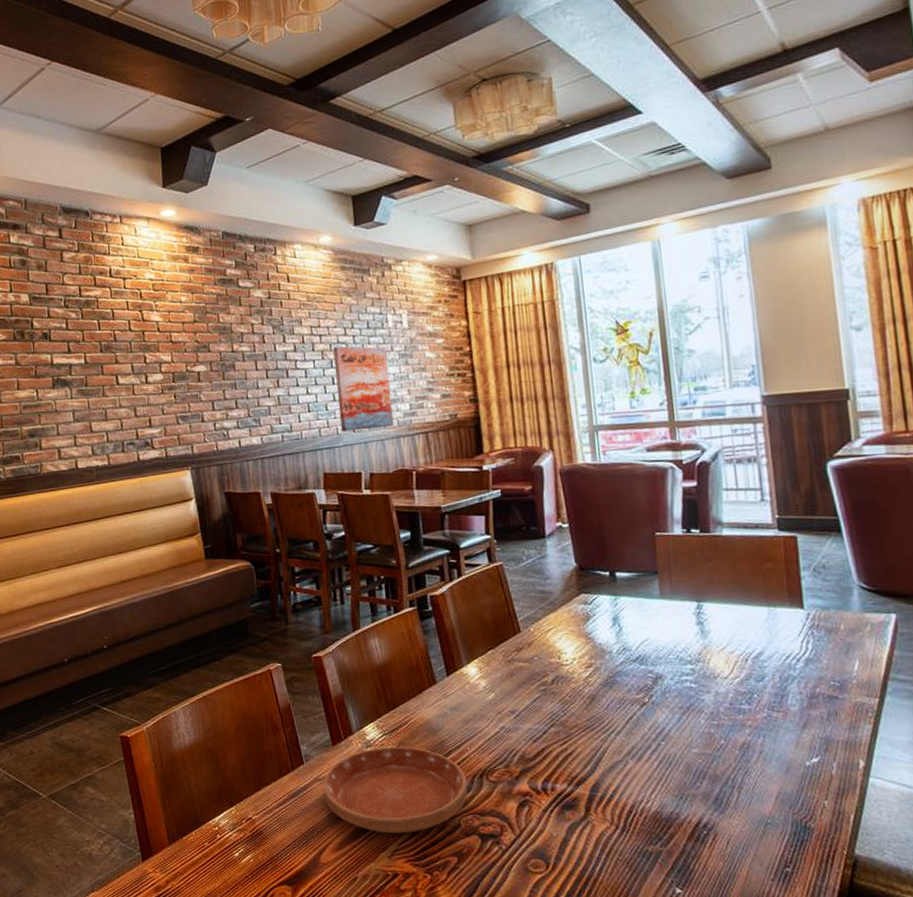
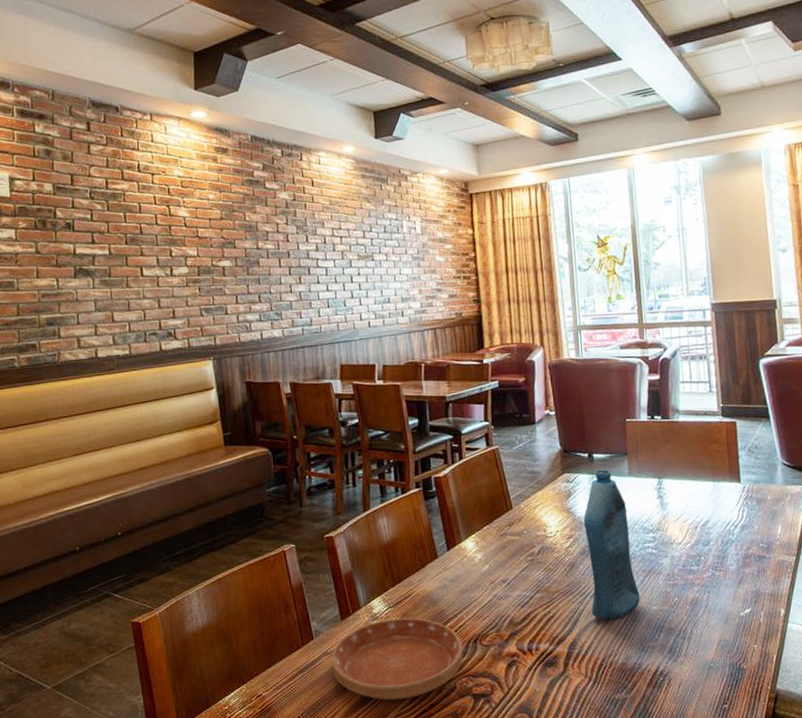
wall art: present [333,346,394,432] -> none [353,248,406,327]
bottle: none [605,590,677,761] -> present [583,469,640,620]

